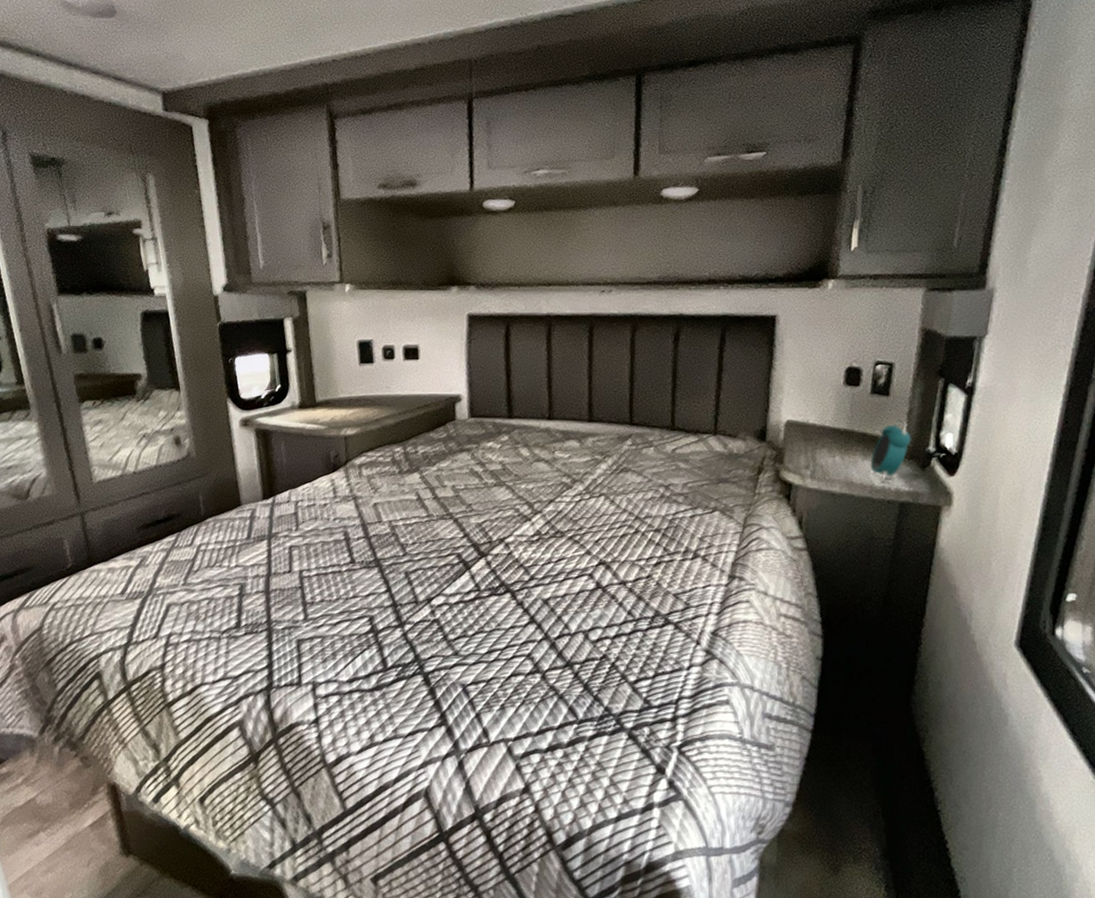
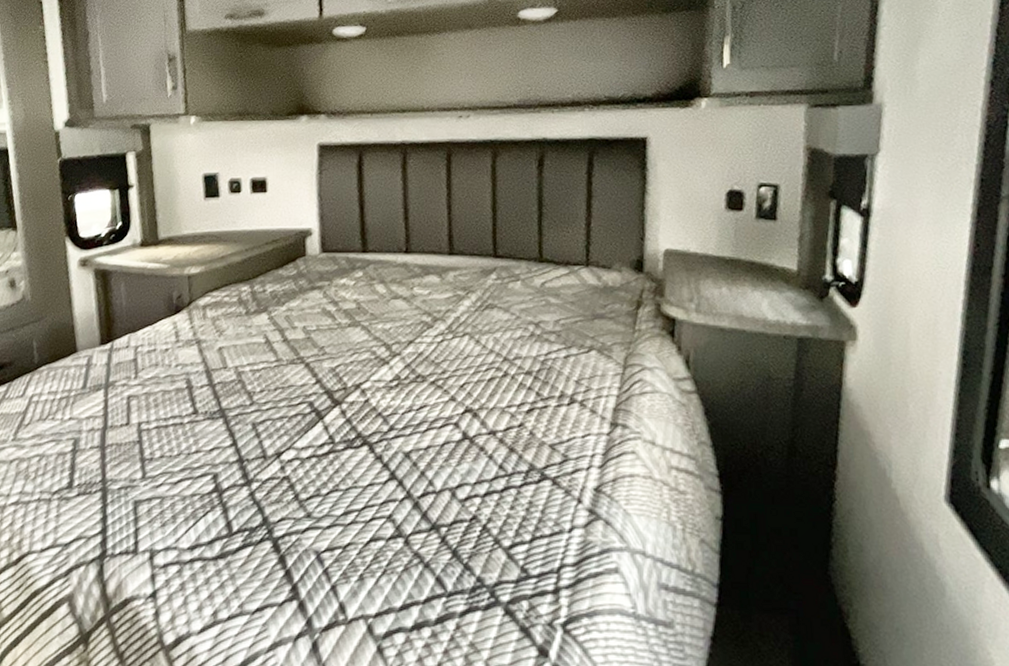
alarm clock: present [870,419,911,482] -> none [760,246,805,315]

